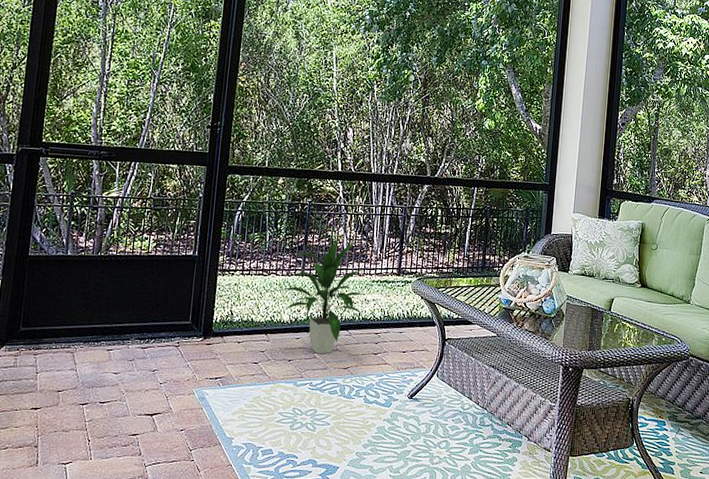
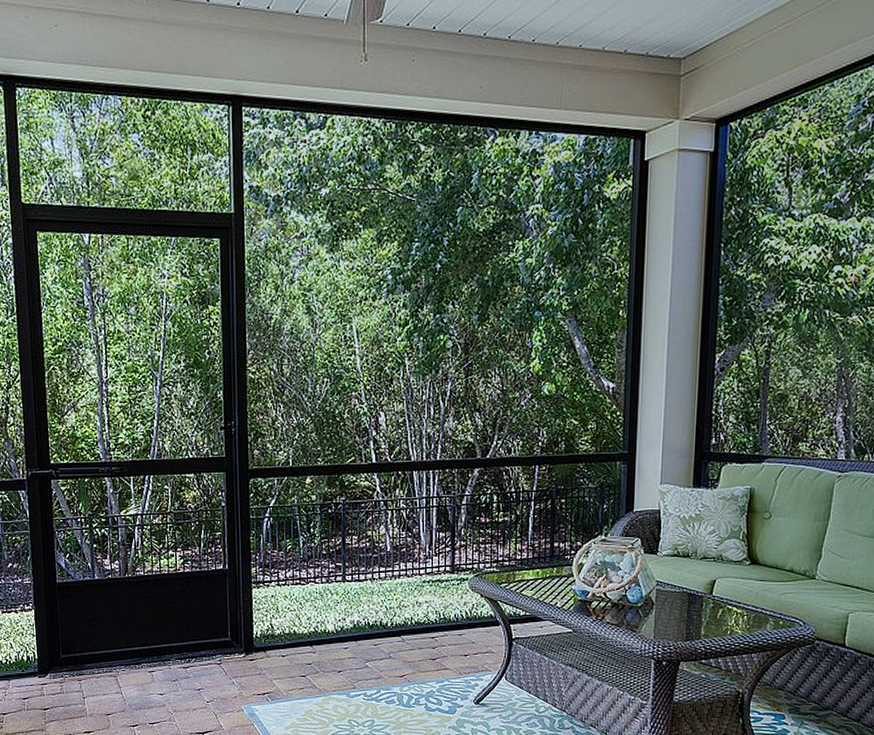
indoor plant: present [281,240,365,354] -> none [322,540,416,663]

